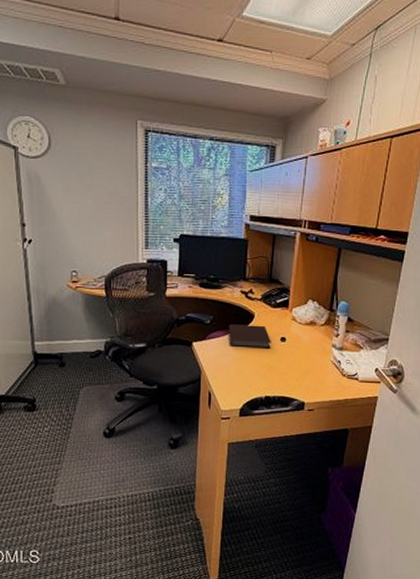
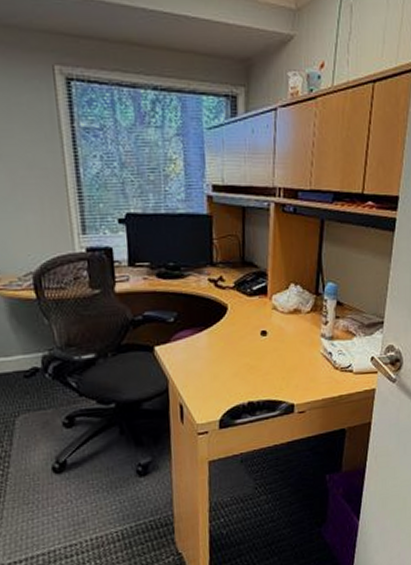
notebook: present [229,325,271,348] -> none [197,318,250,348]

